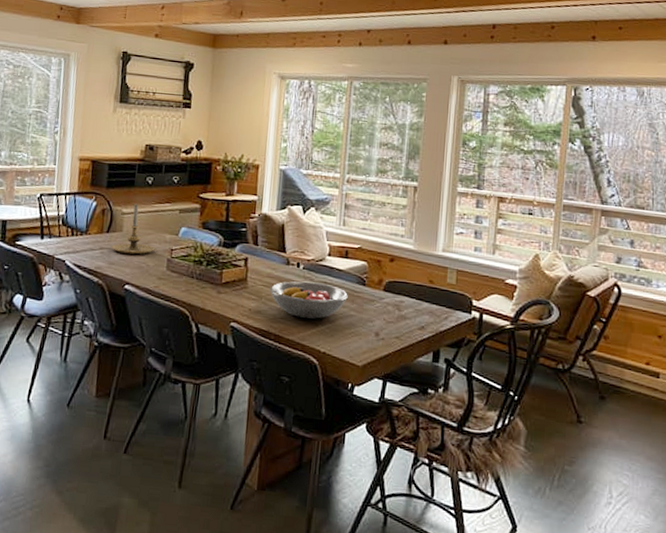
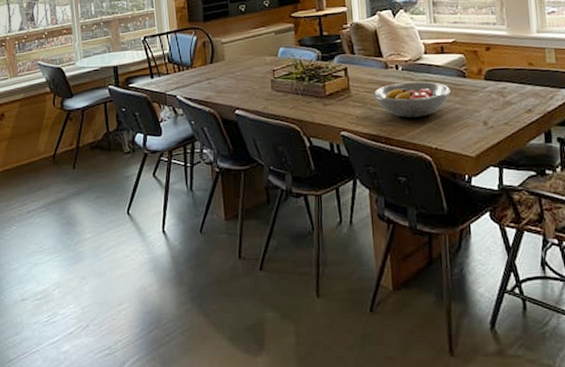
candle holder: present [112,204,154,255] -> none [217,32,257,81]

